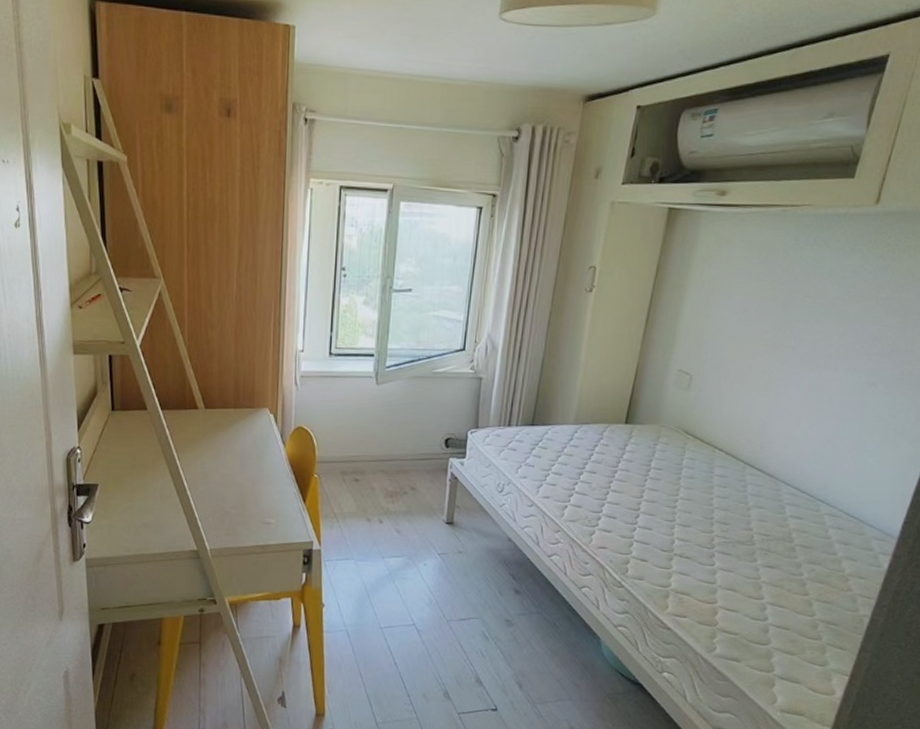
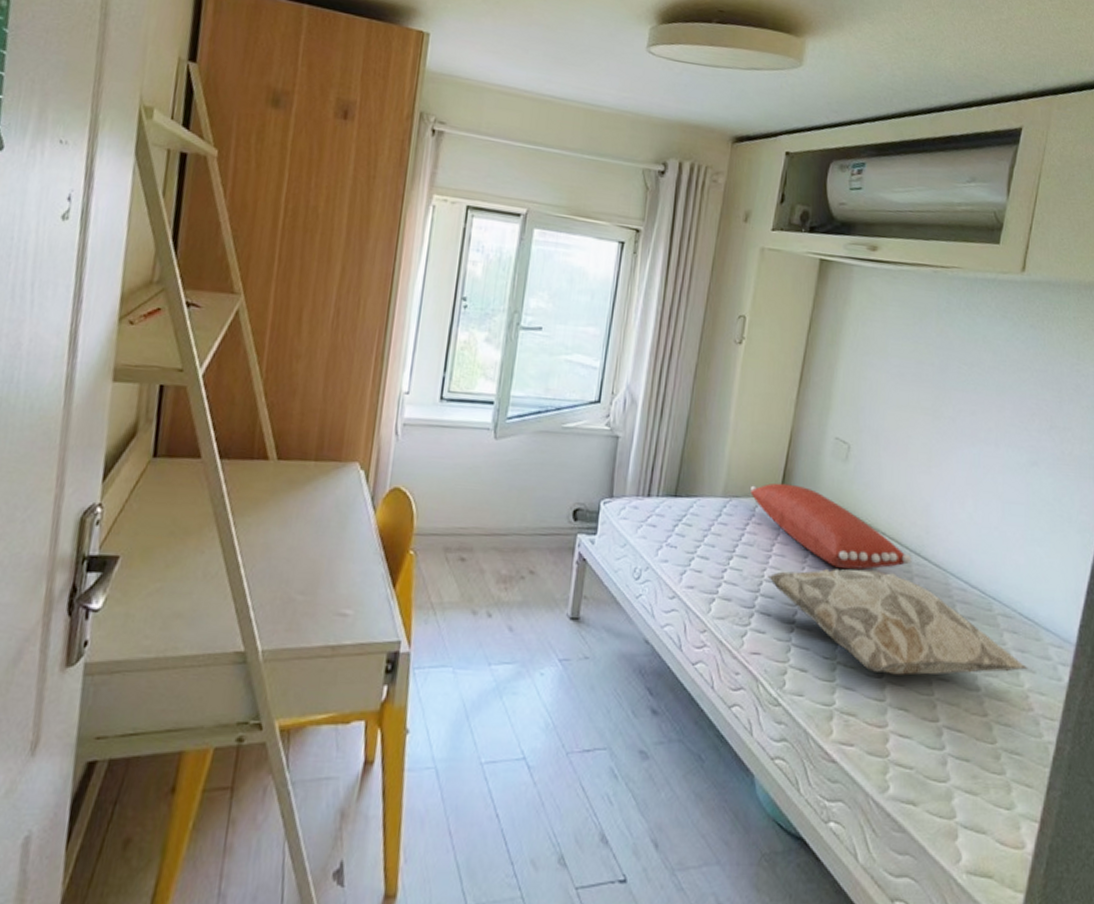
pillow: none [599,410,746,480] -> present [751,483,912,570]
decorative pillow: none [613,479,850,564] -> present [767,568,1028,675]

